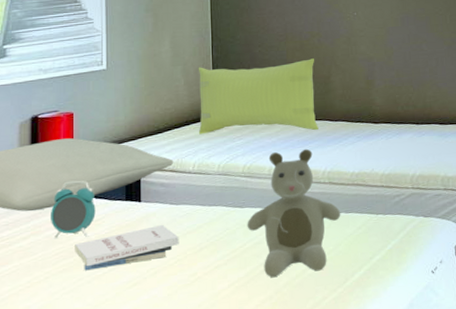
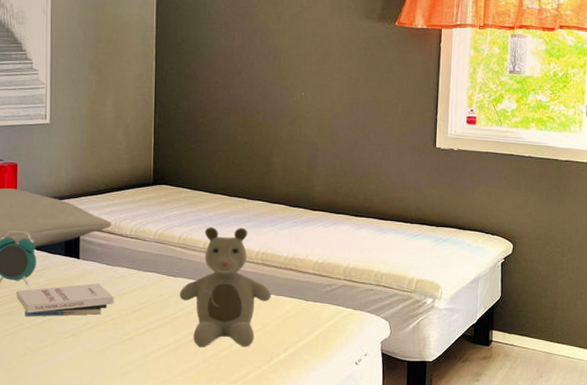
pillow: present [198,58,318,135] -> none [138,132,258,210]

